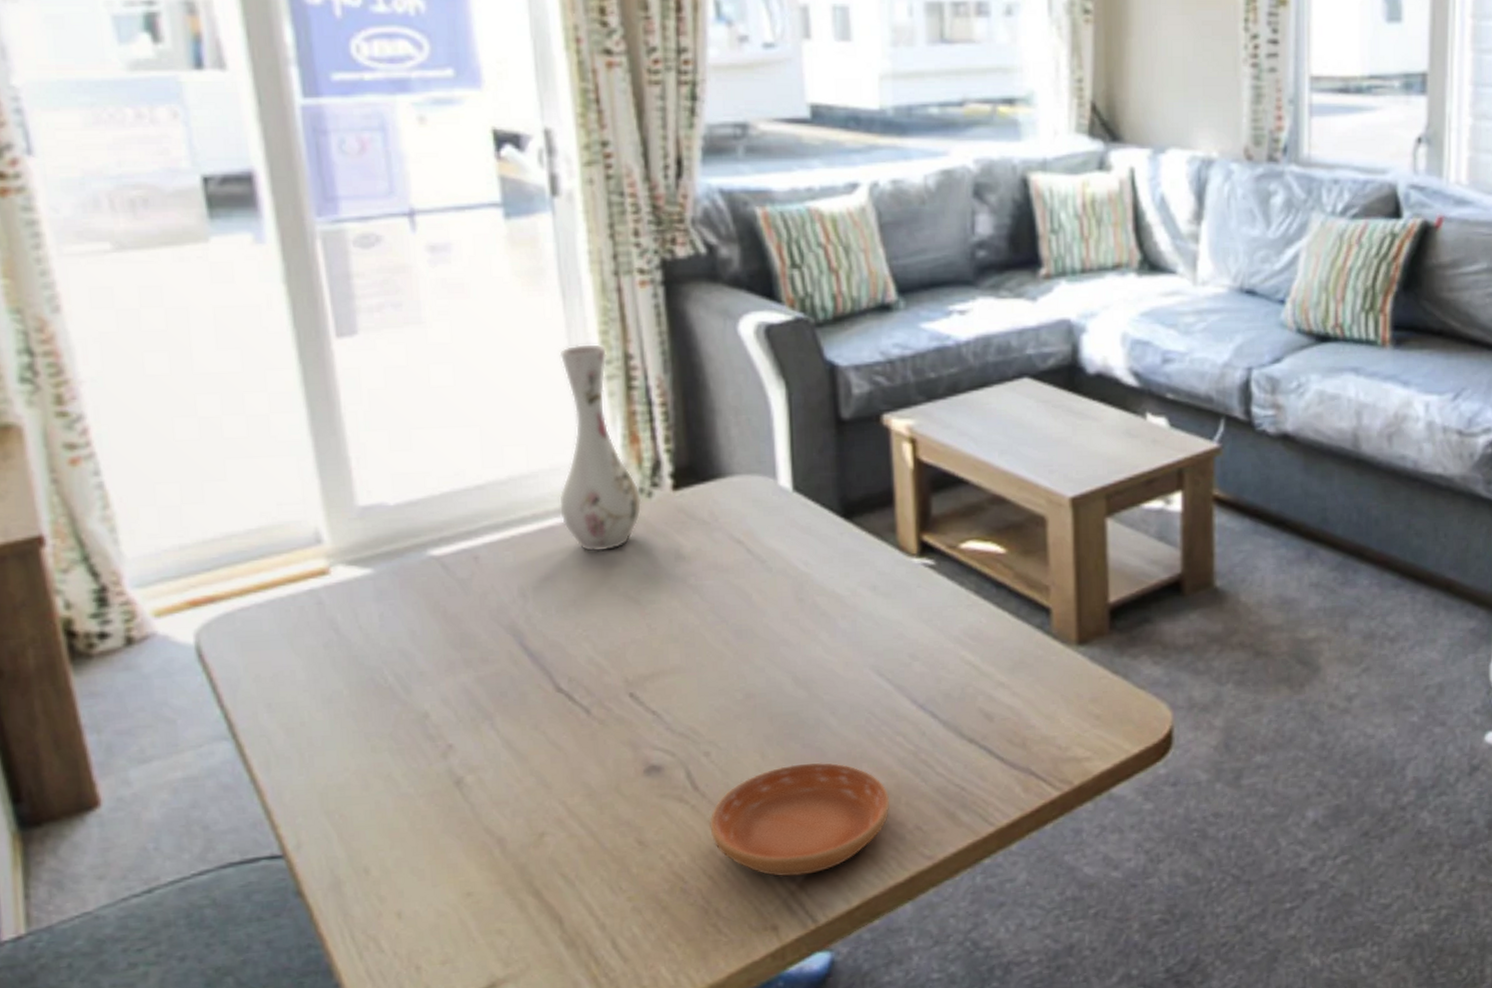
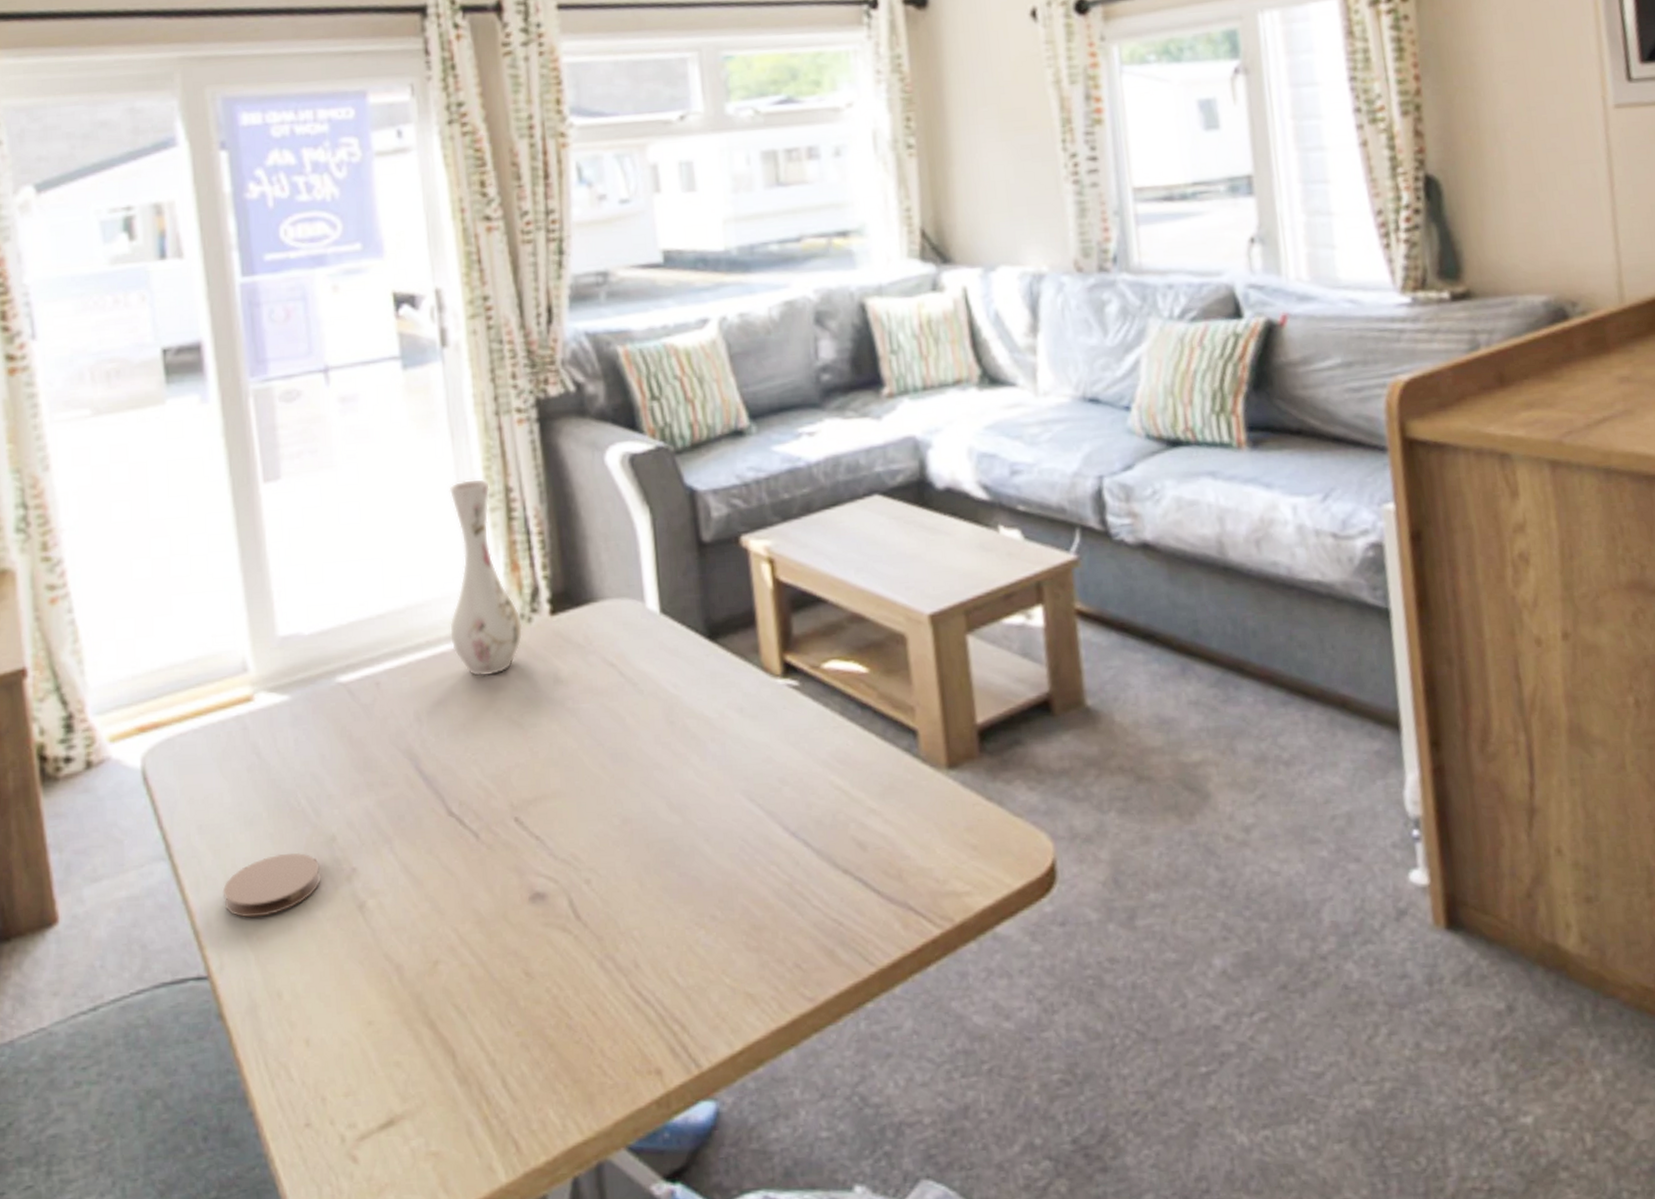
coaster: none [297,730,413,796] -> present [222,853,321,918]
saucer: present [710,762,890,877] -> none [592,892,768,1016]

